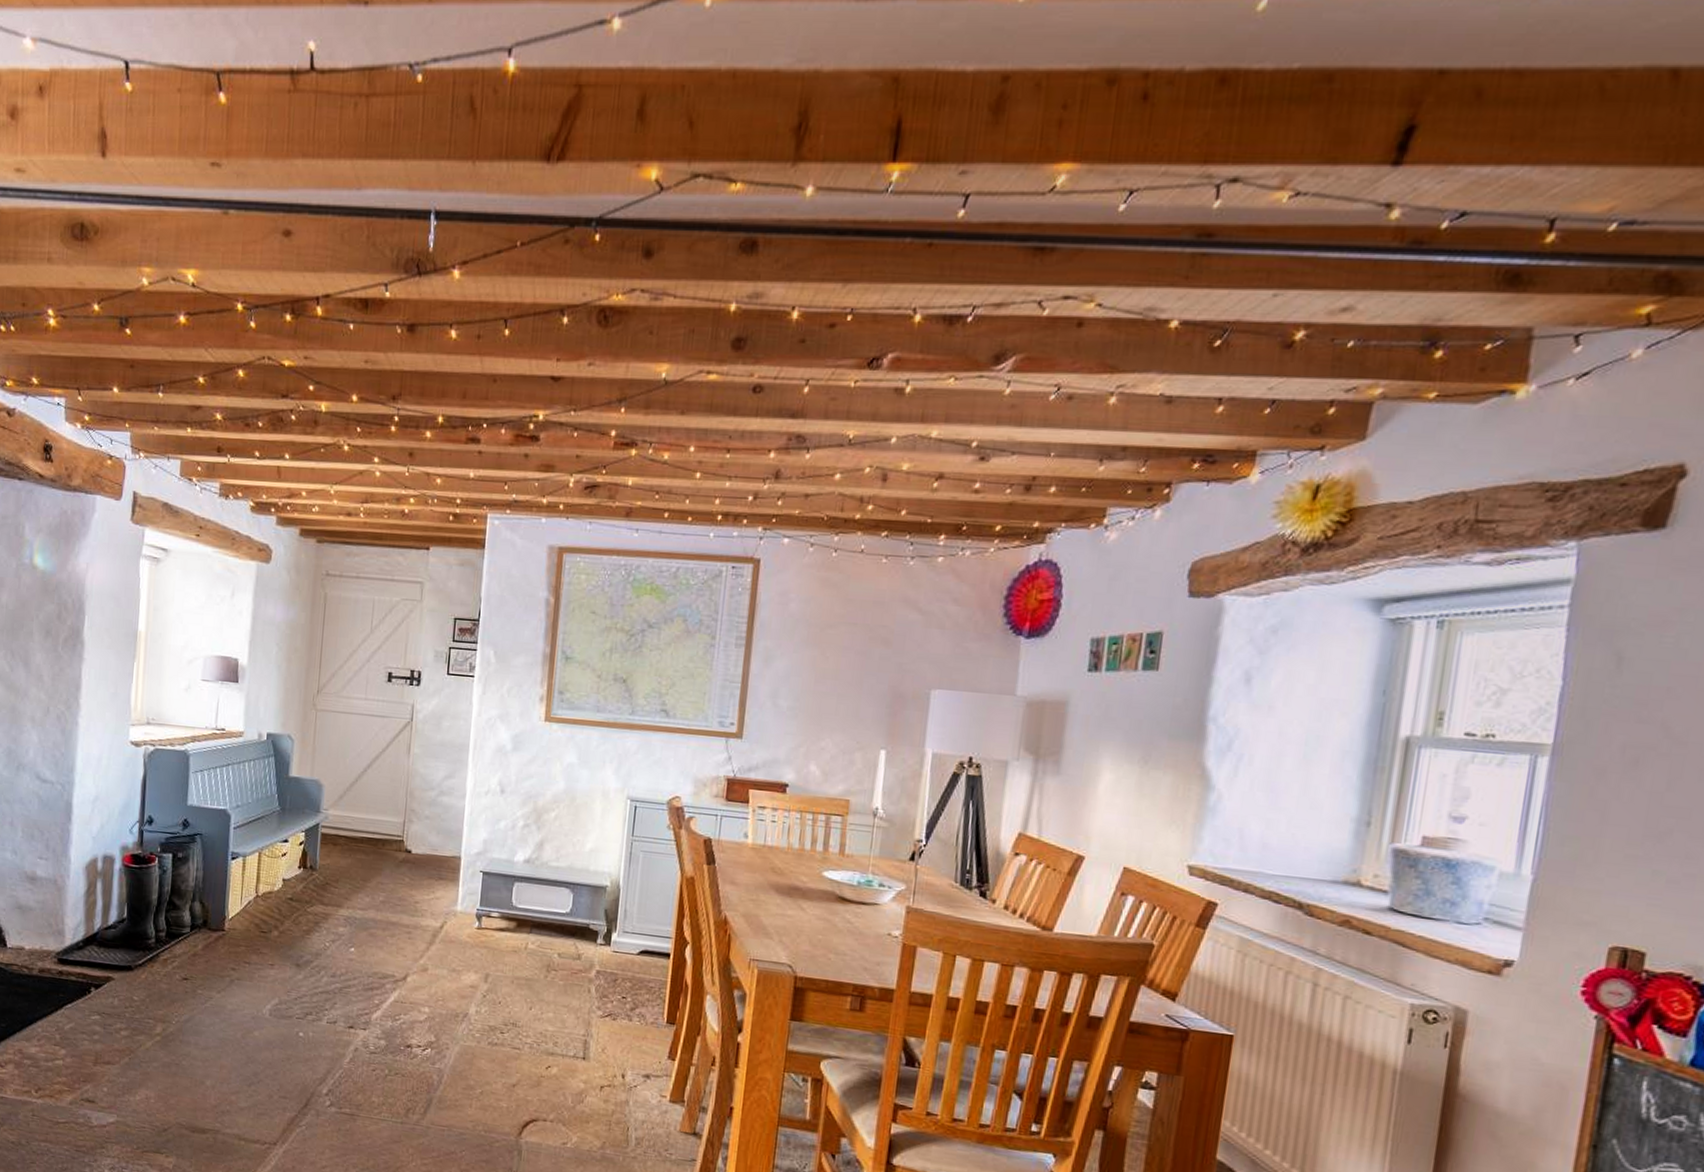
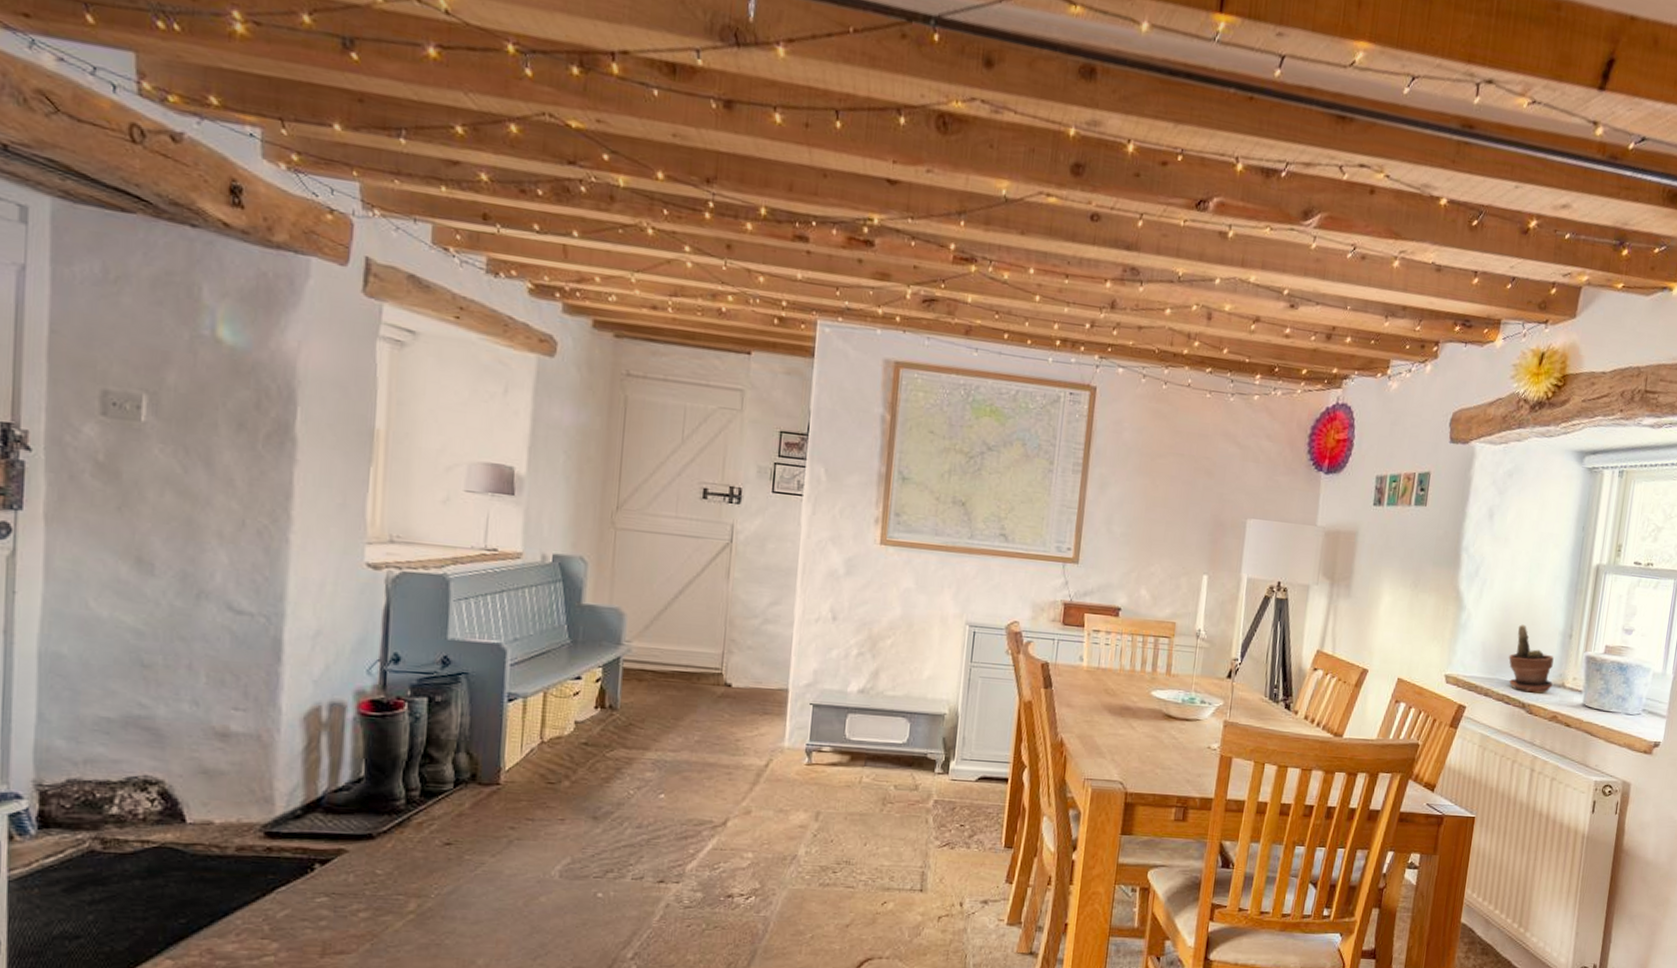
potted plant: none [1277,808,1344,893] -> present [1509,624,1554,694]

